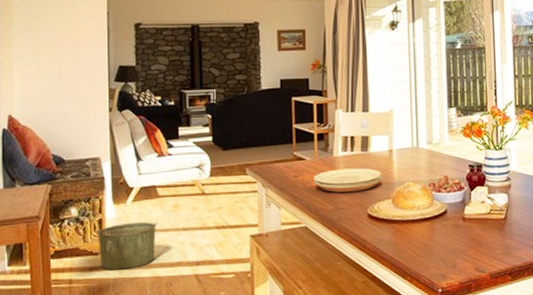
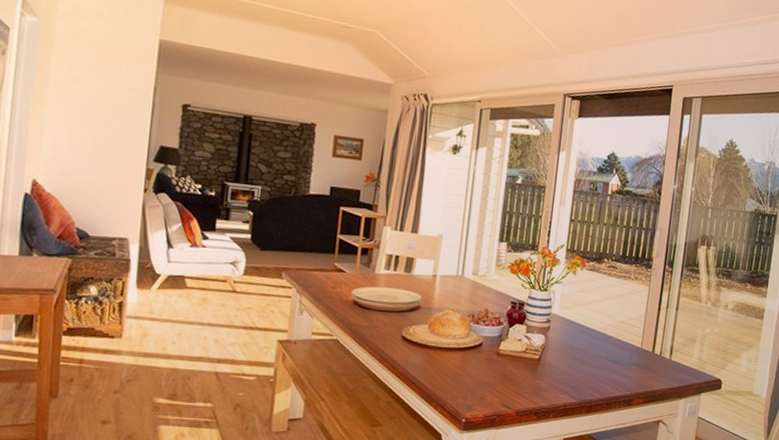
basket: present [96,222,157,271] -> none [114,309,182,357]

